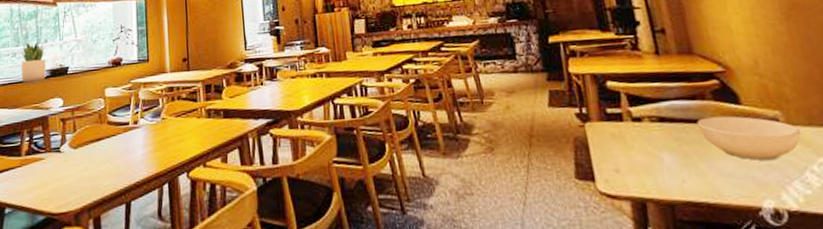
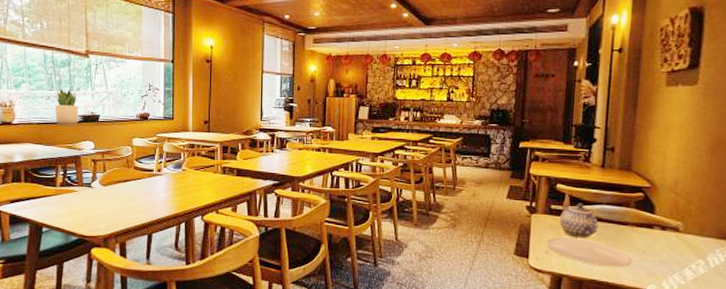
plate: none [612,147,733,182] -> present [546,237,634,268]
teapot: none [620,101,674,147] -> present [559,203,598,238]
bowl: present [697,115,802,160] -> none [617,220,693,257]

